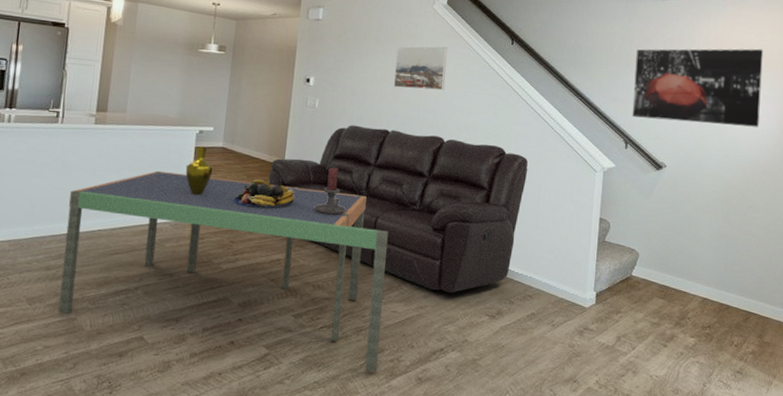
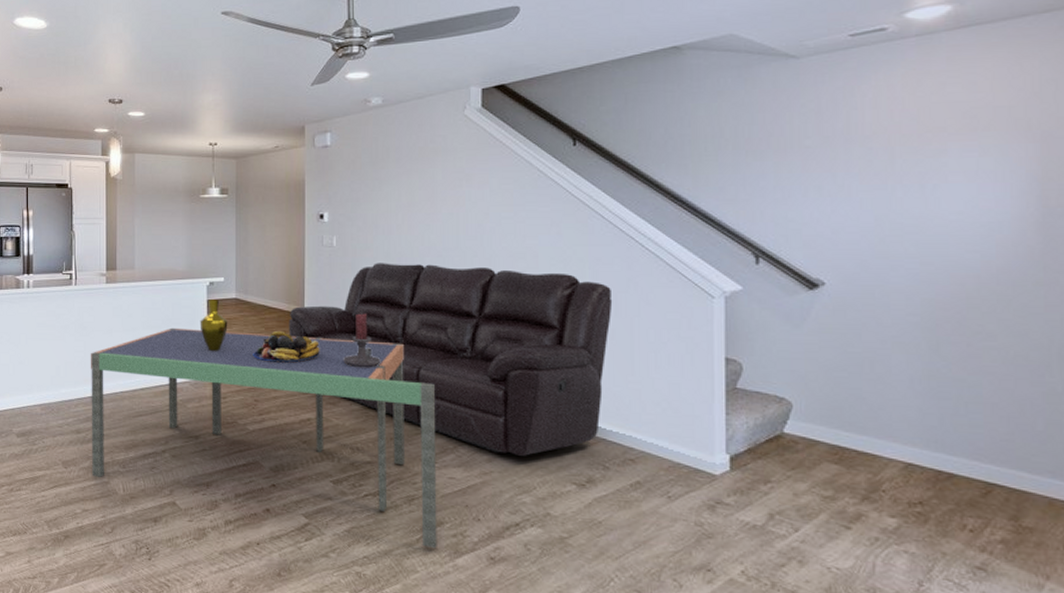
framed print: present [393,46,448,91] -> none [423,159,488,214]
wall art: present [632,48,763,127] -> none [761,105,981,221]

